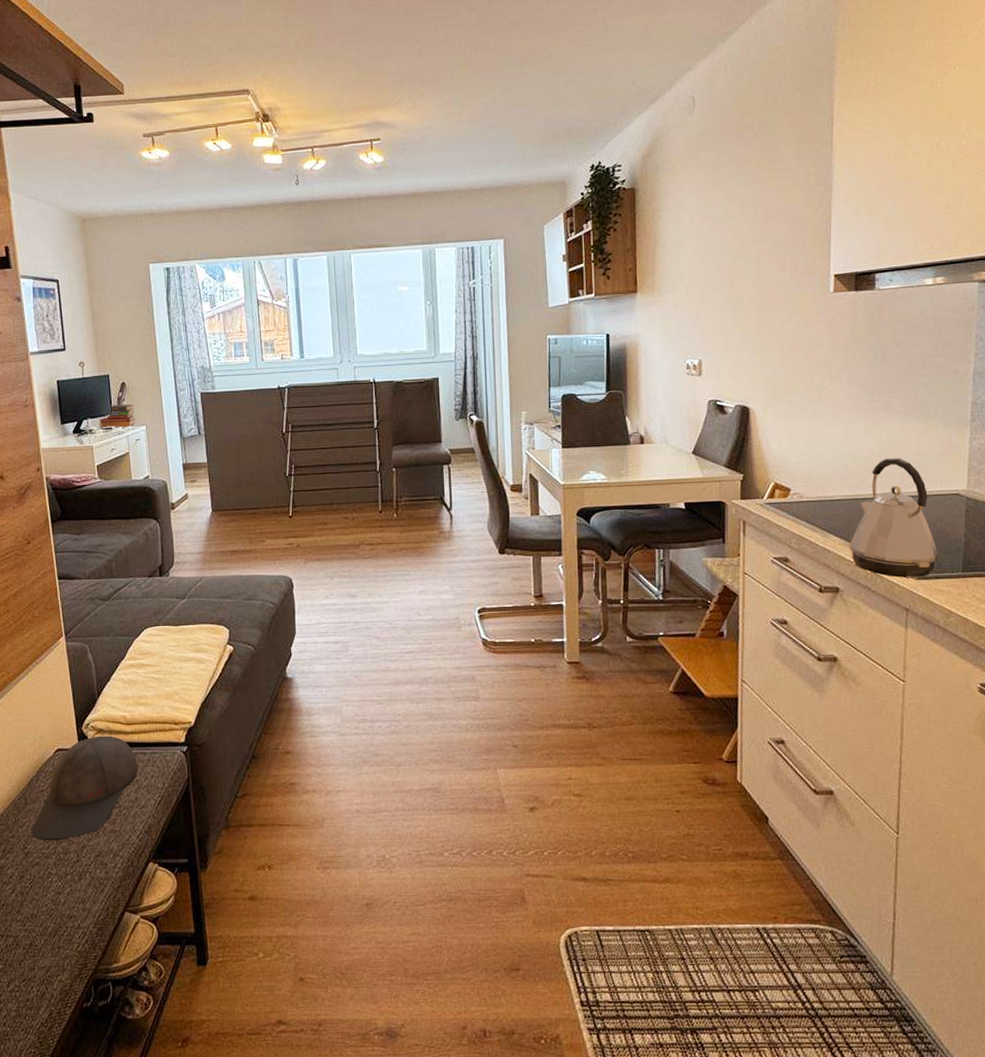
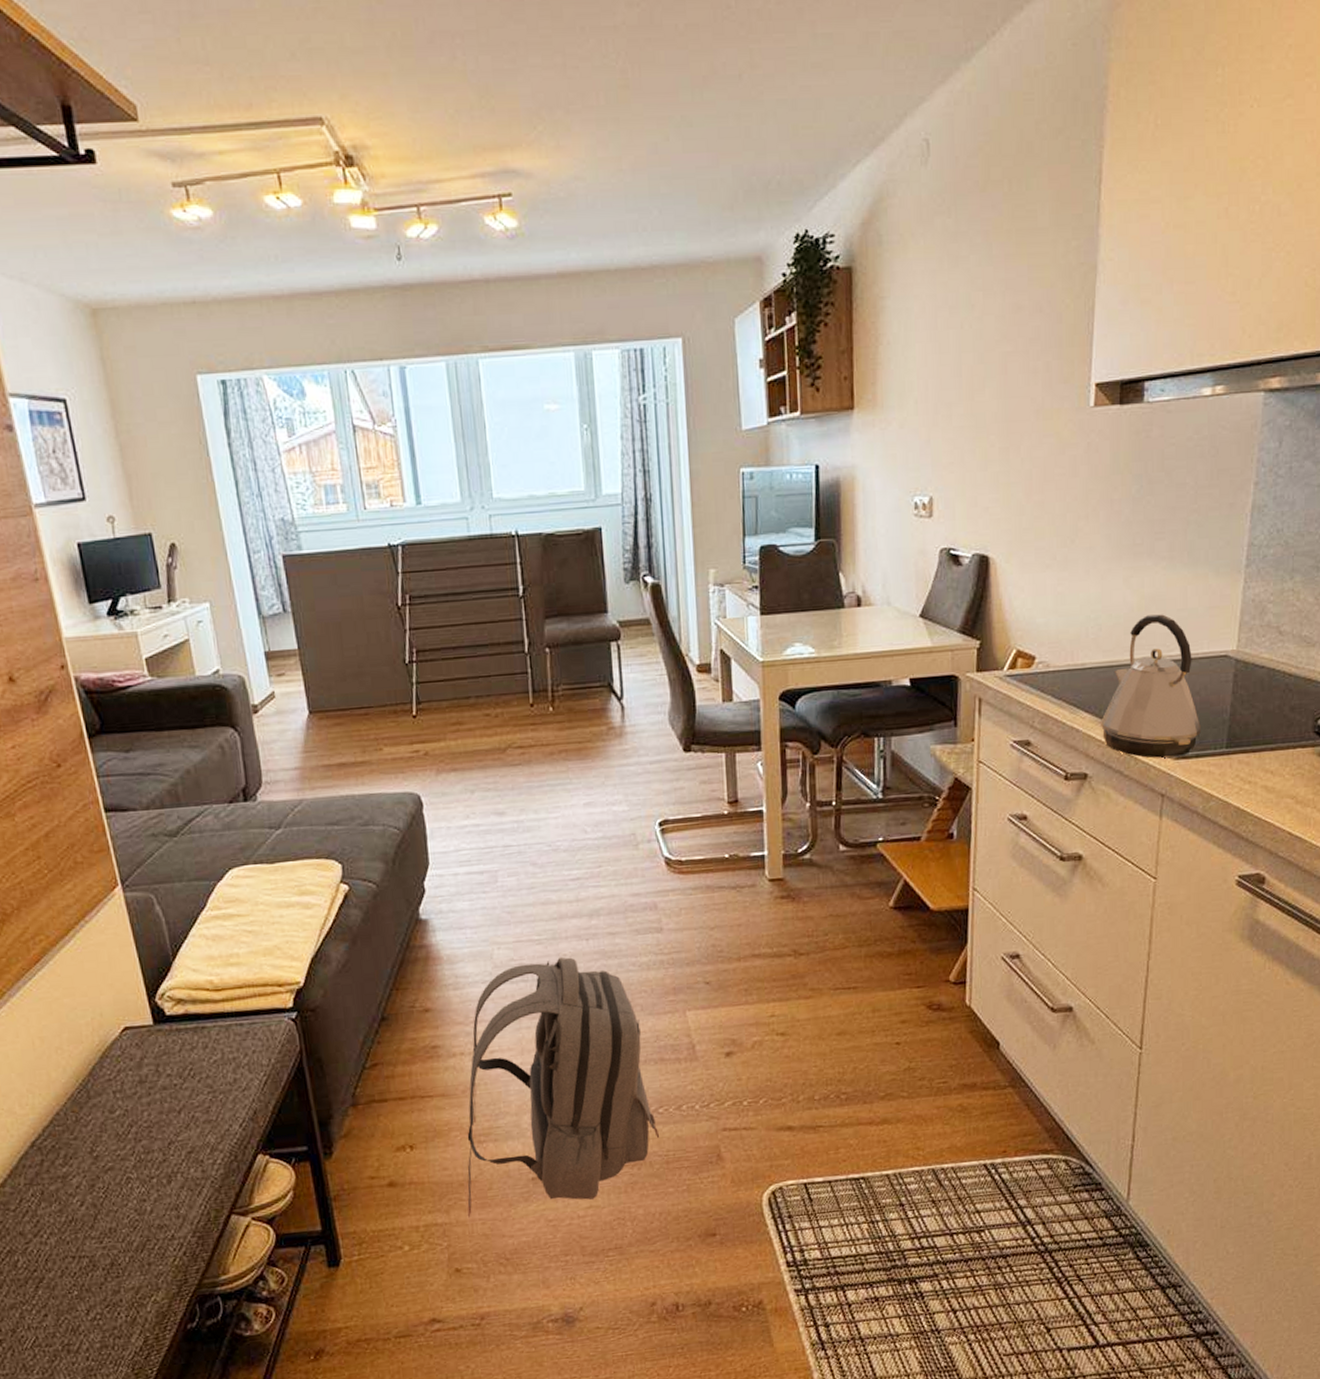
baseball cap: present [32,735,139,841] -> none [100,1006,235,1140]
books: present [100,404,136,427] -> none [144,573,195,606]
backpack: none [312,715,472,933] -> present [467,956,659,1217]

